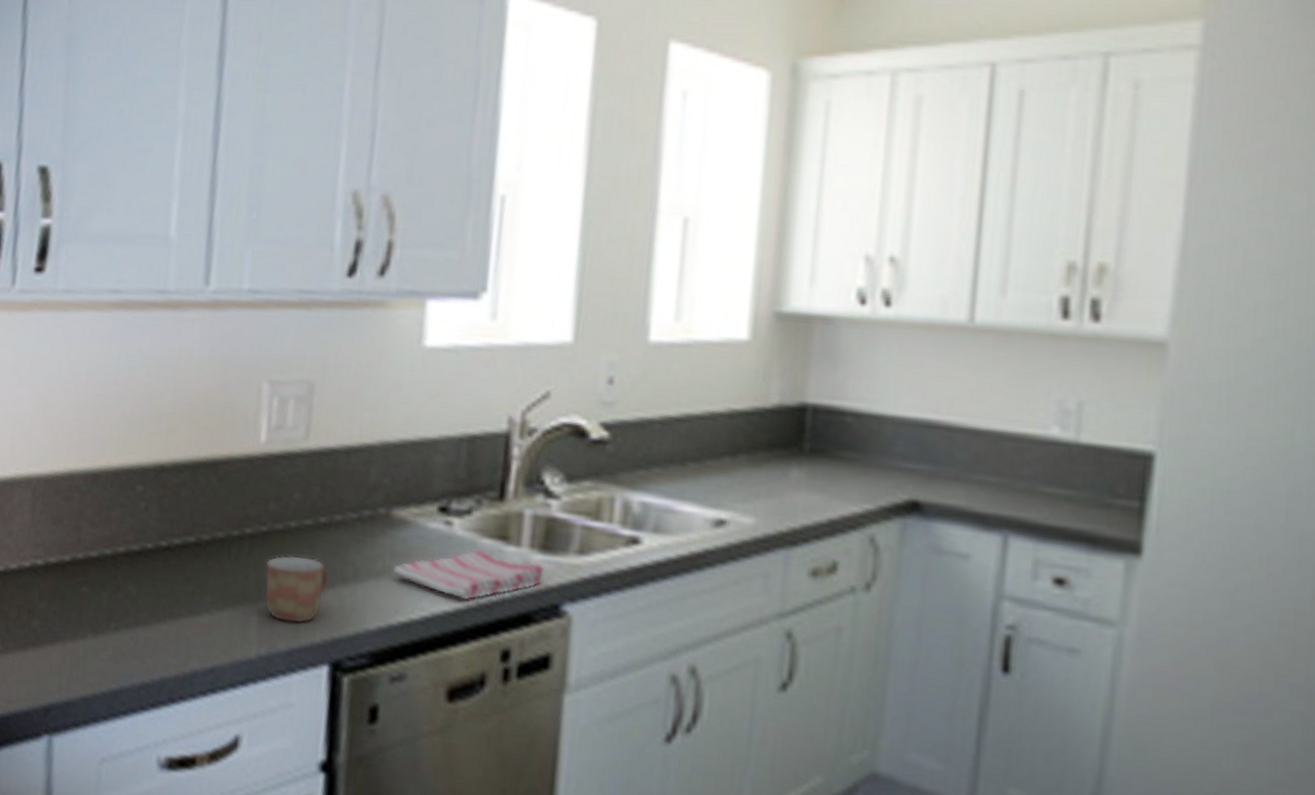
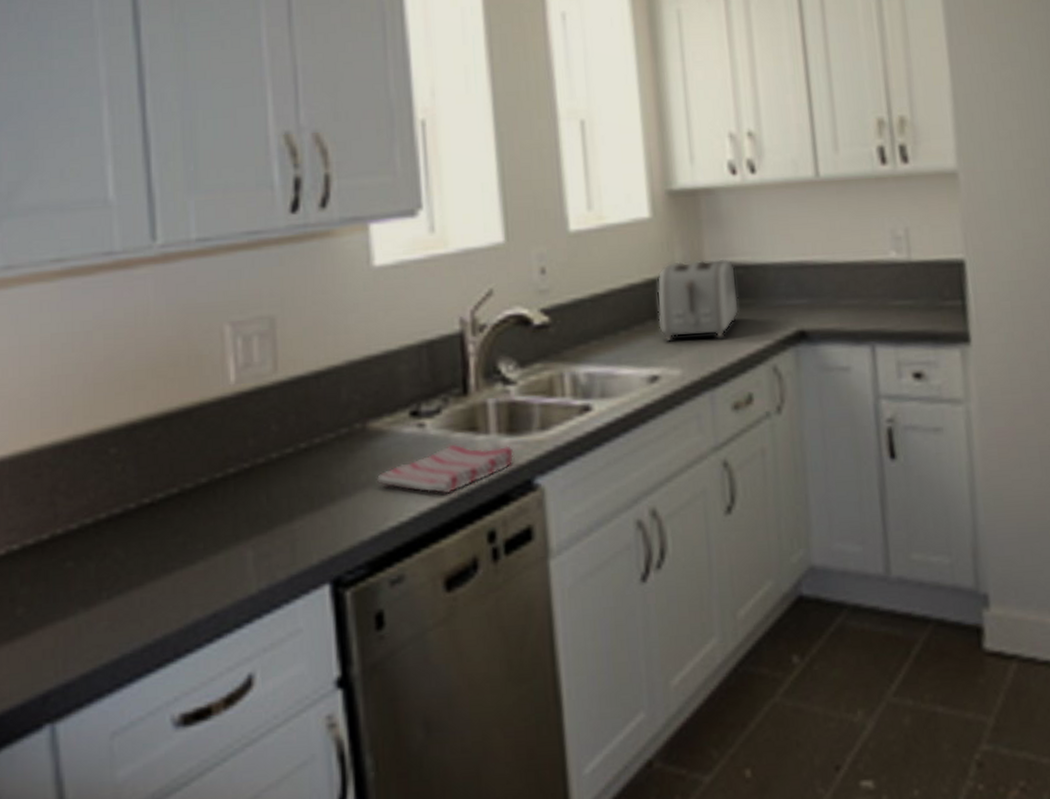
mug: present [264,555,329,624] -> none [253,484,317,551]
toaster: none [736,394,844,494] -> present [656,258,740,342]

